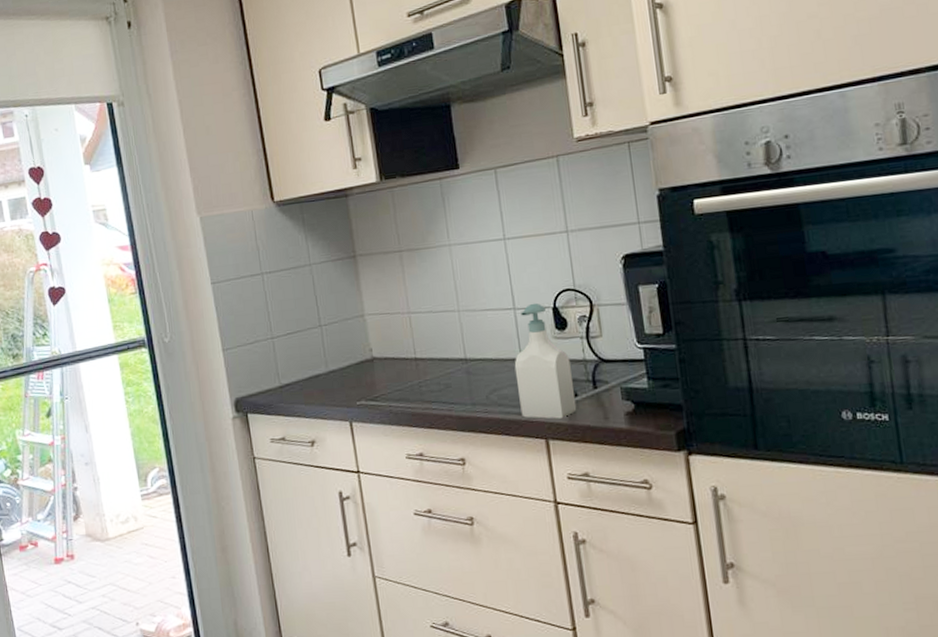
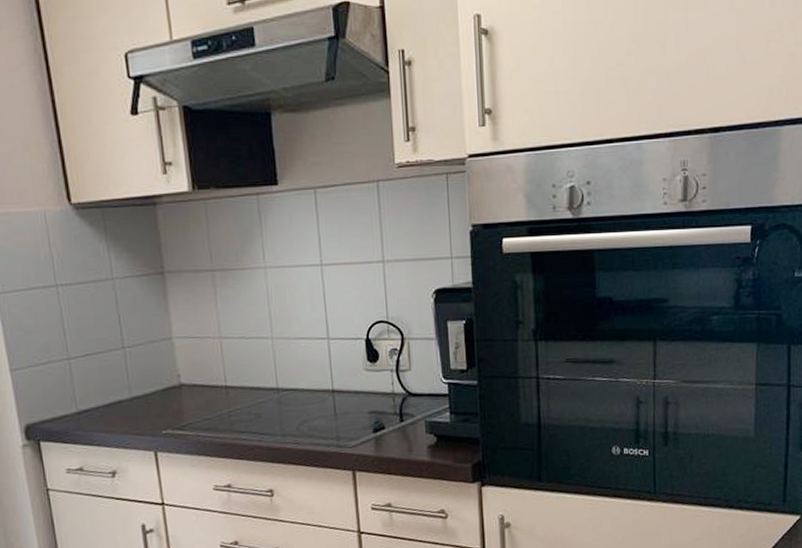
soap bottle: present [514,303,577,419] -> none [325,333,384,451]

